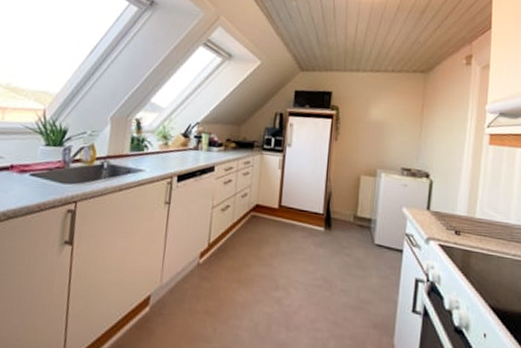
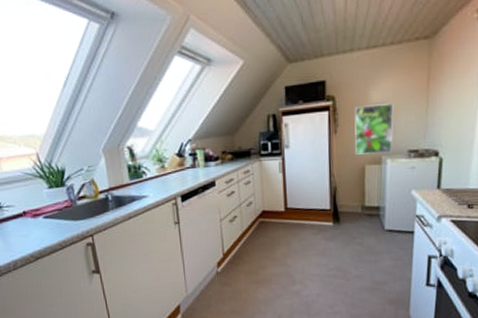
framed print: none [353,120,391,167] -> present [354,103,394,155]

